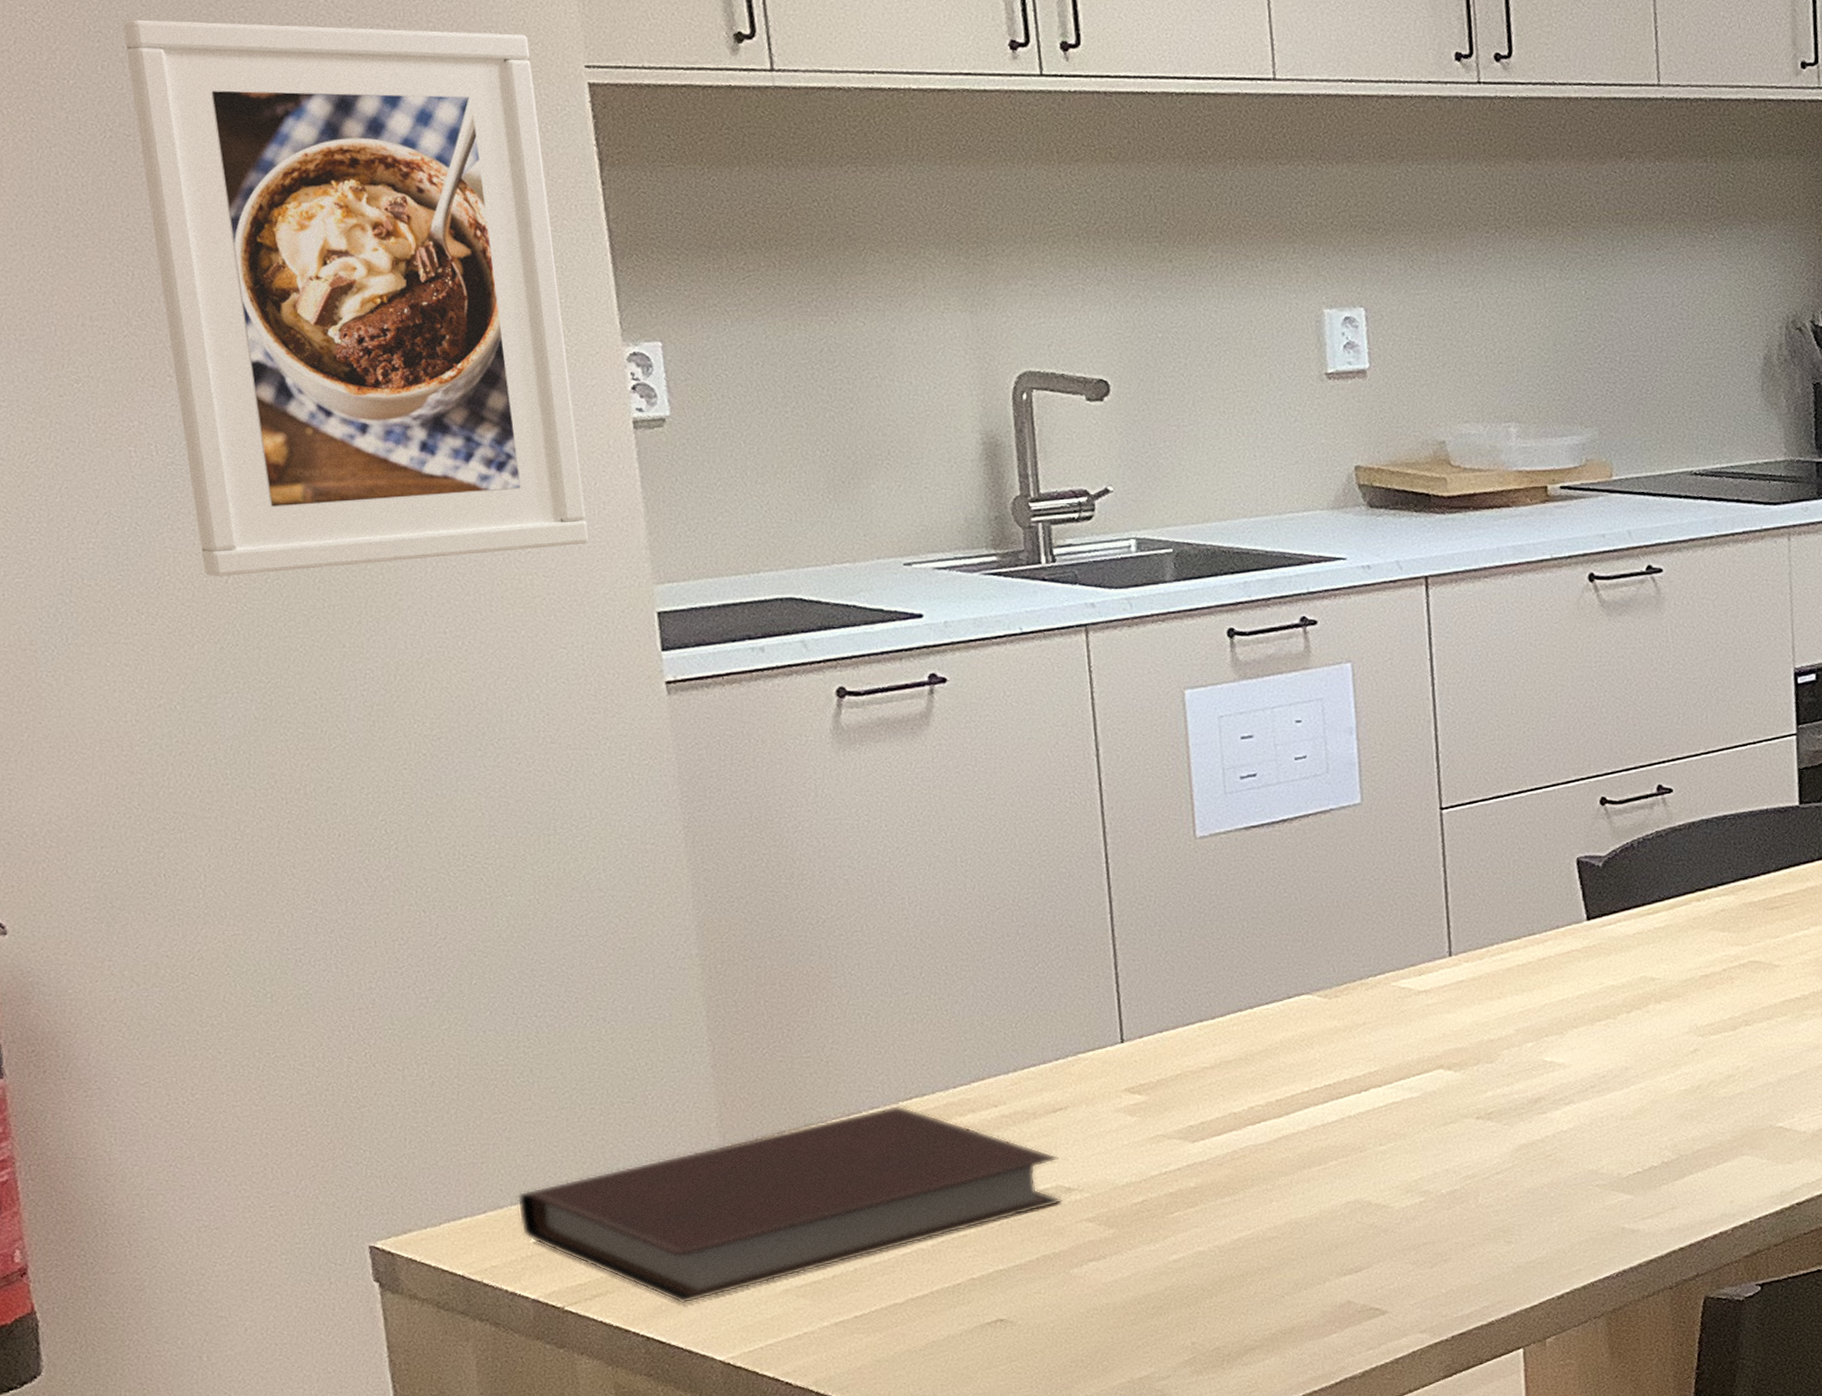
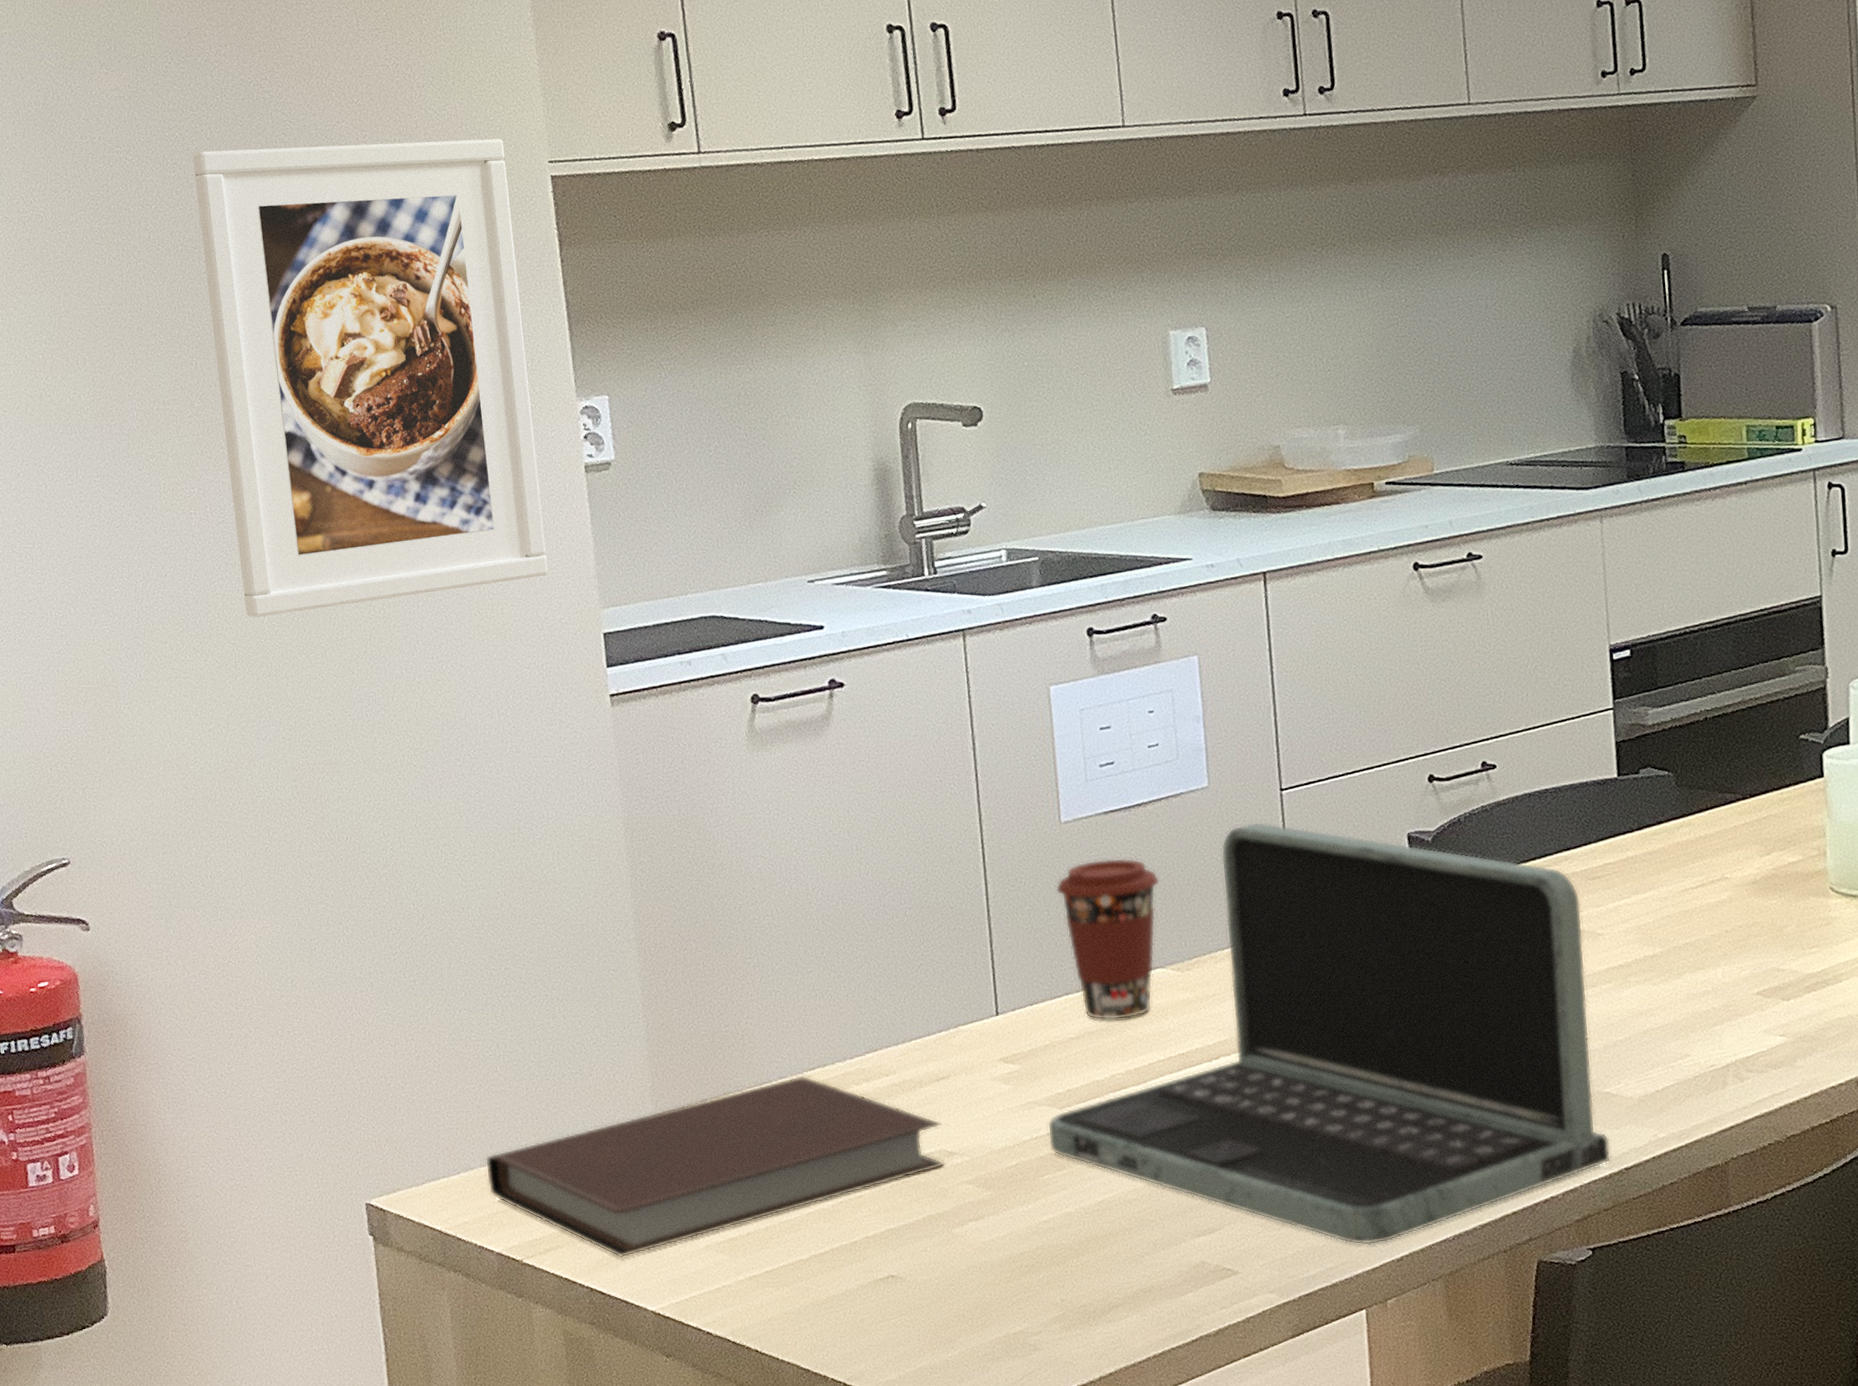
laptop: none [1178,841,1783,1283] -> present [1047,821,1611,1245]
coffee cup: none [1189,876,1306,1050] -> present [1055,857,1160,1021]

